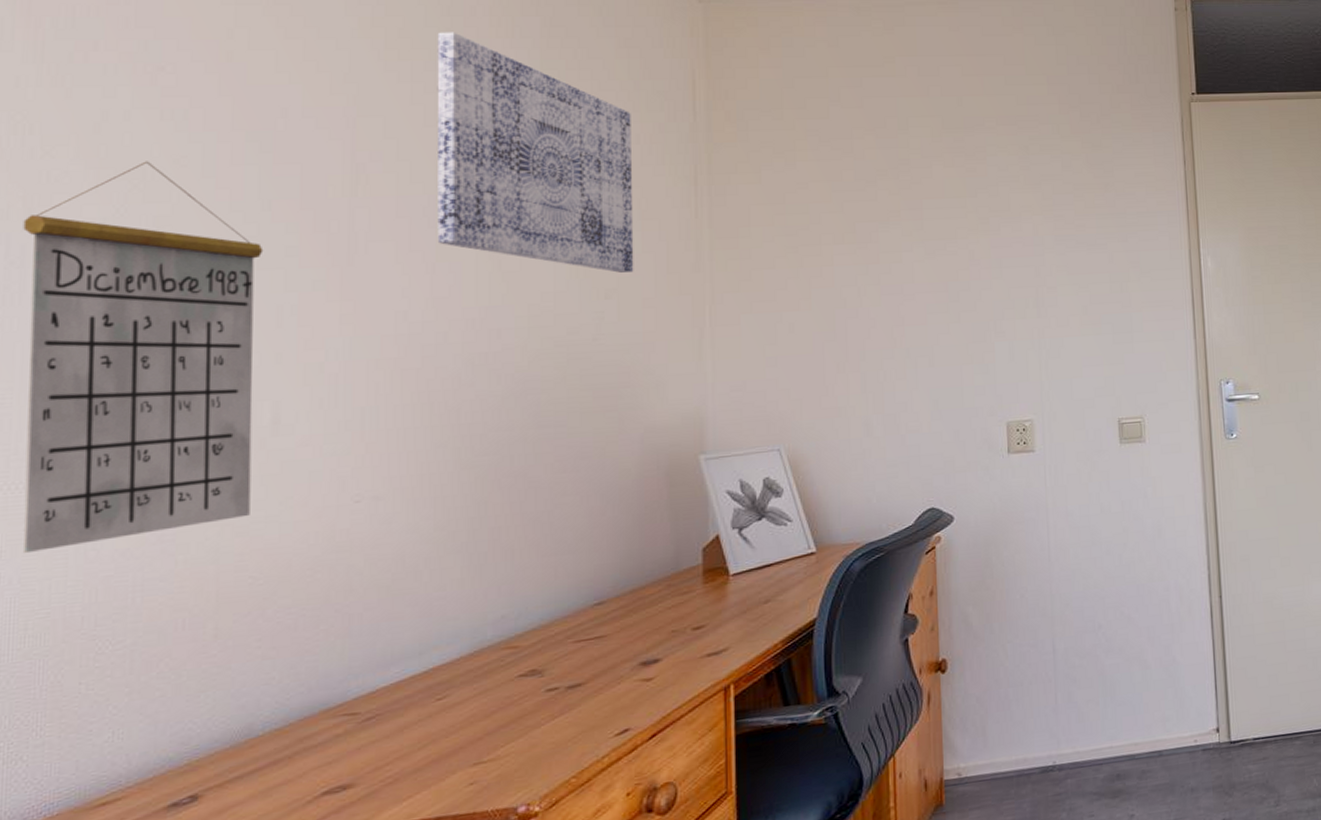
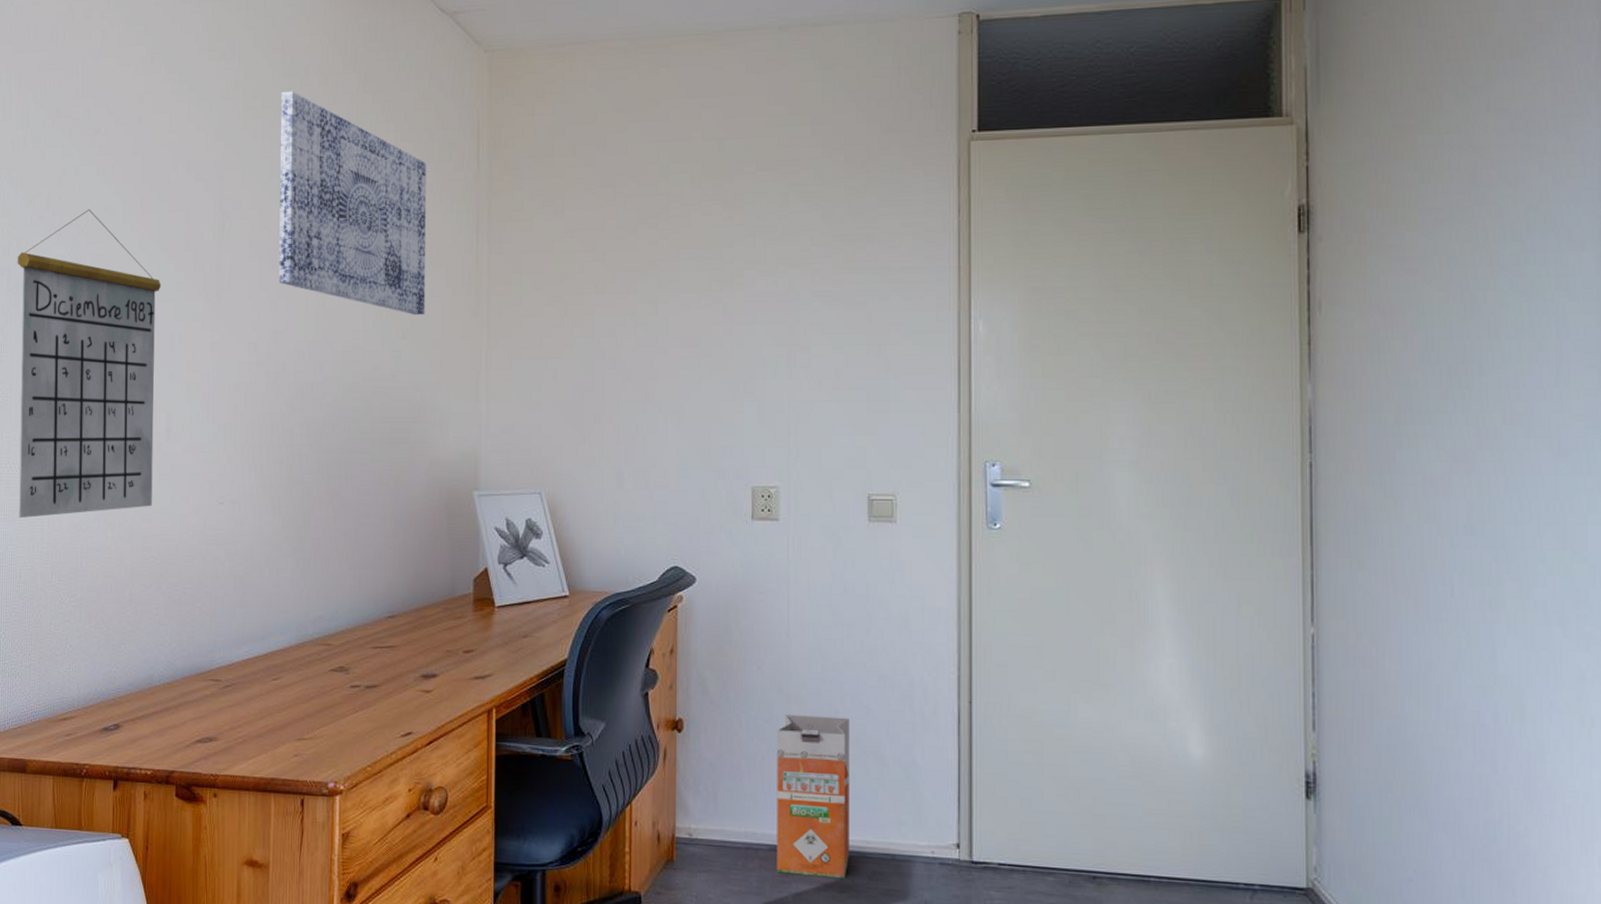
waste bin: none [1043,629,1119,794] -> present [777,715,849,878]

